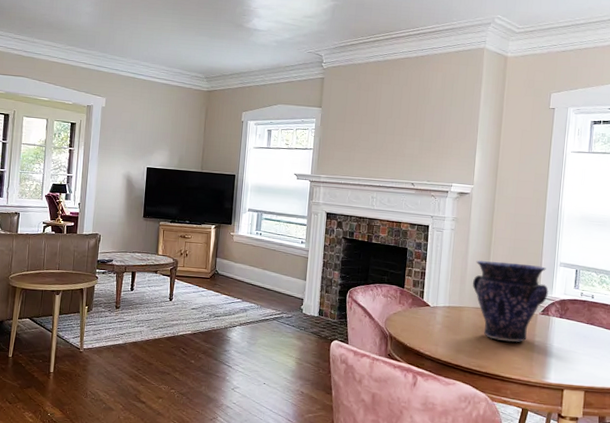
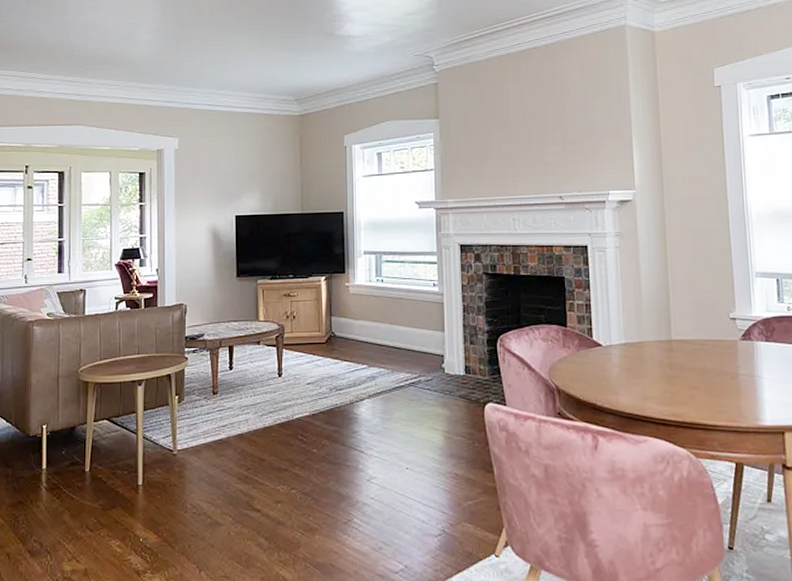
vase: present [473,260,549,343] -> none [651,279,747,380]

